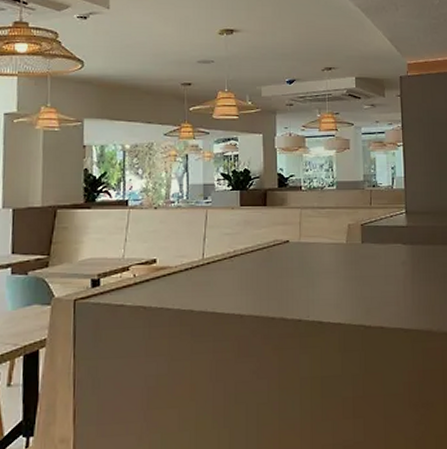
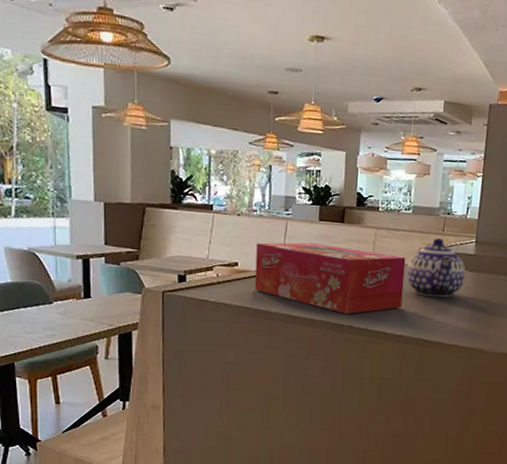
tissue box: none [175,230,336,306] -> present [254,242,406,315]
teapot: none [338,213,400,276] -> present [407,238,466,297]

